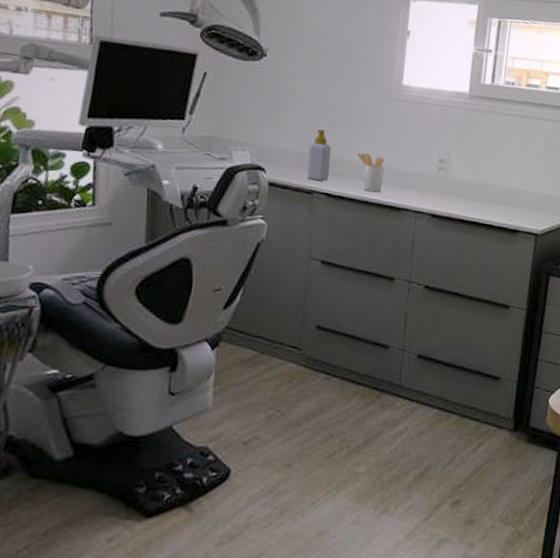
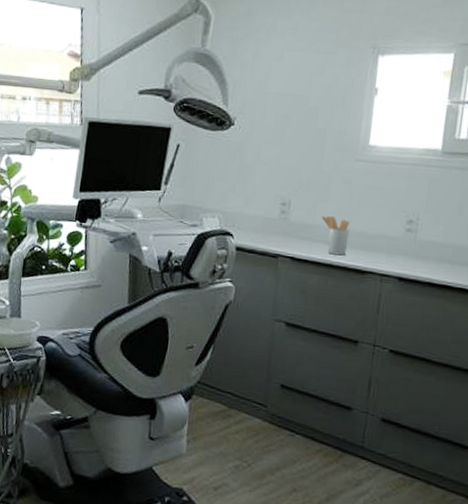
soap bottle: present [306,129,332,181] -> none [272,193,297,245]

